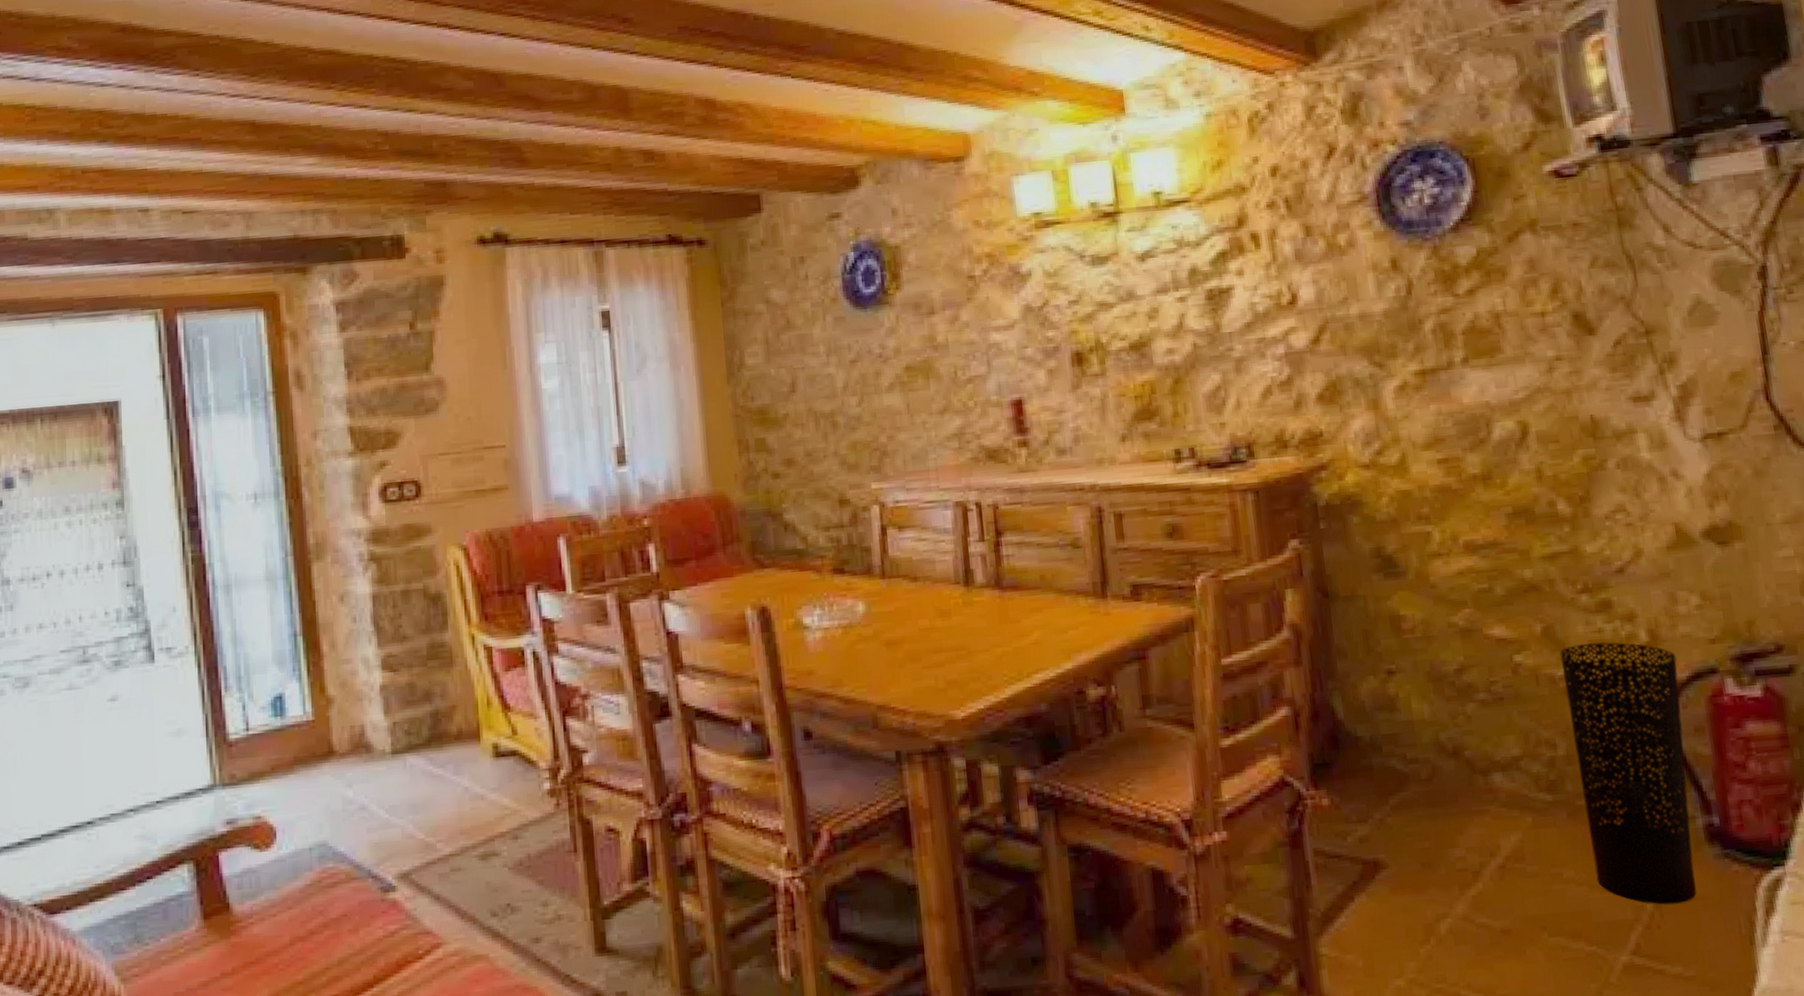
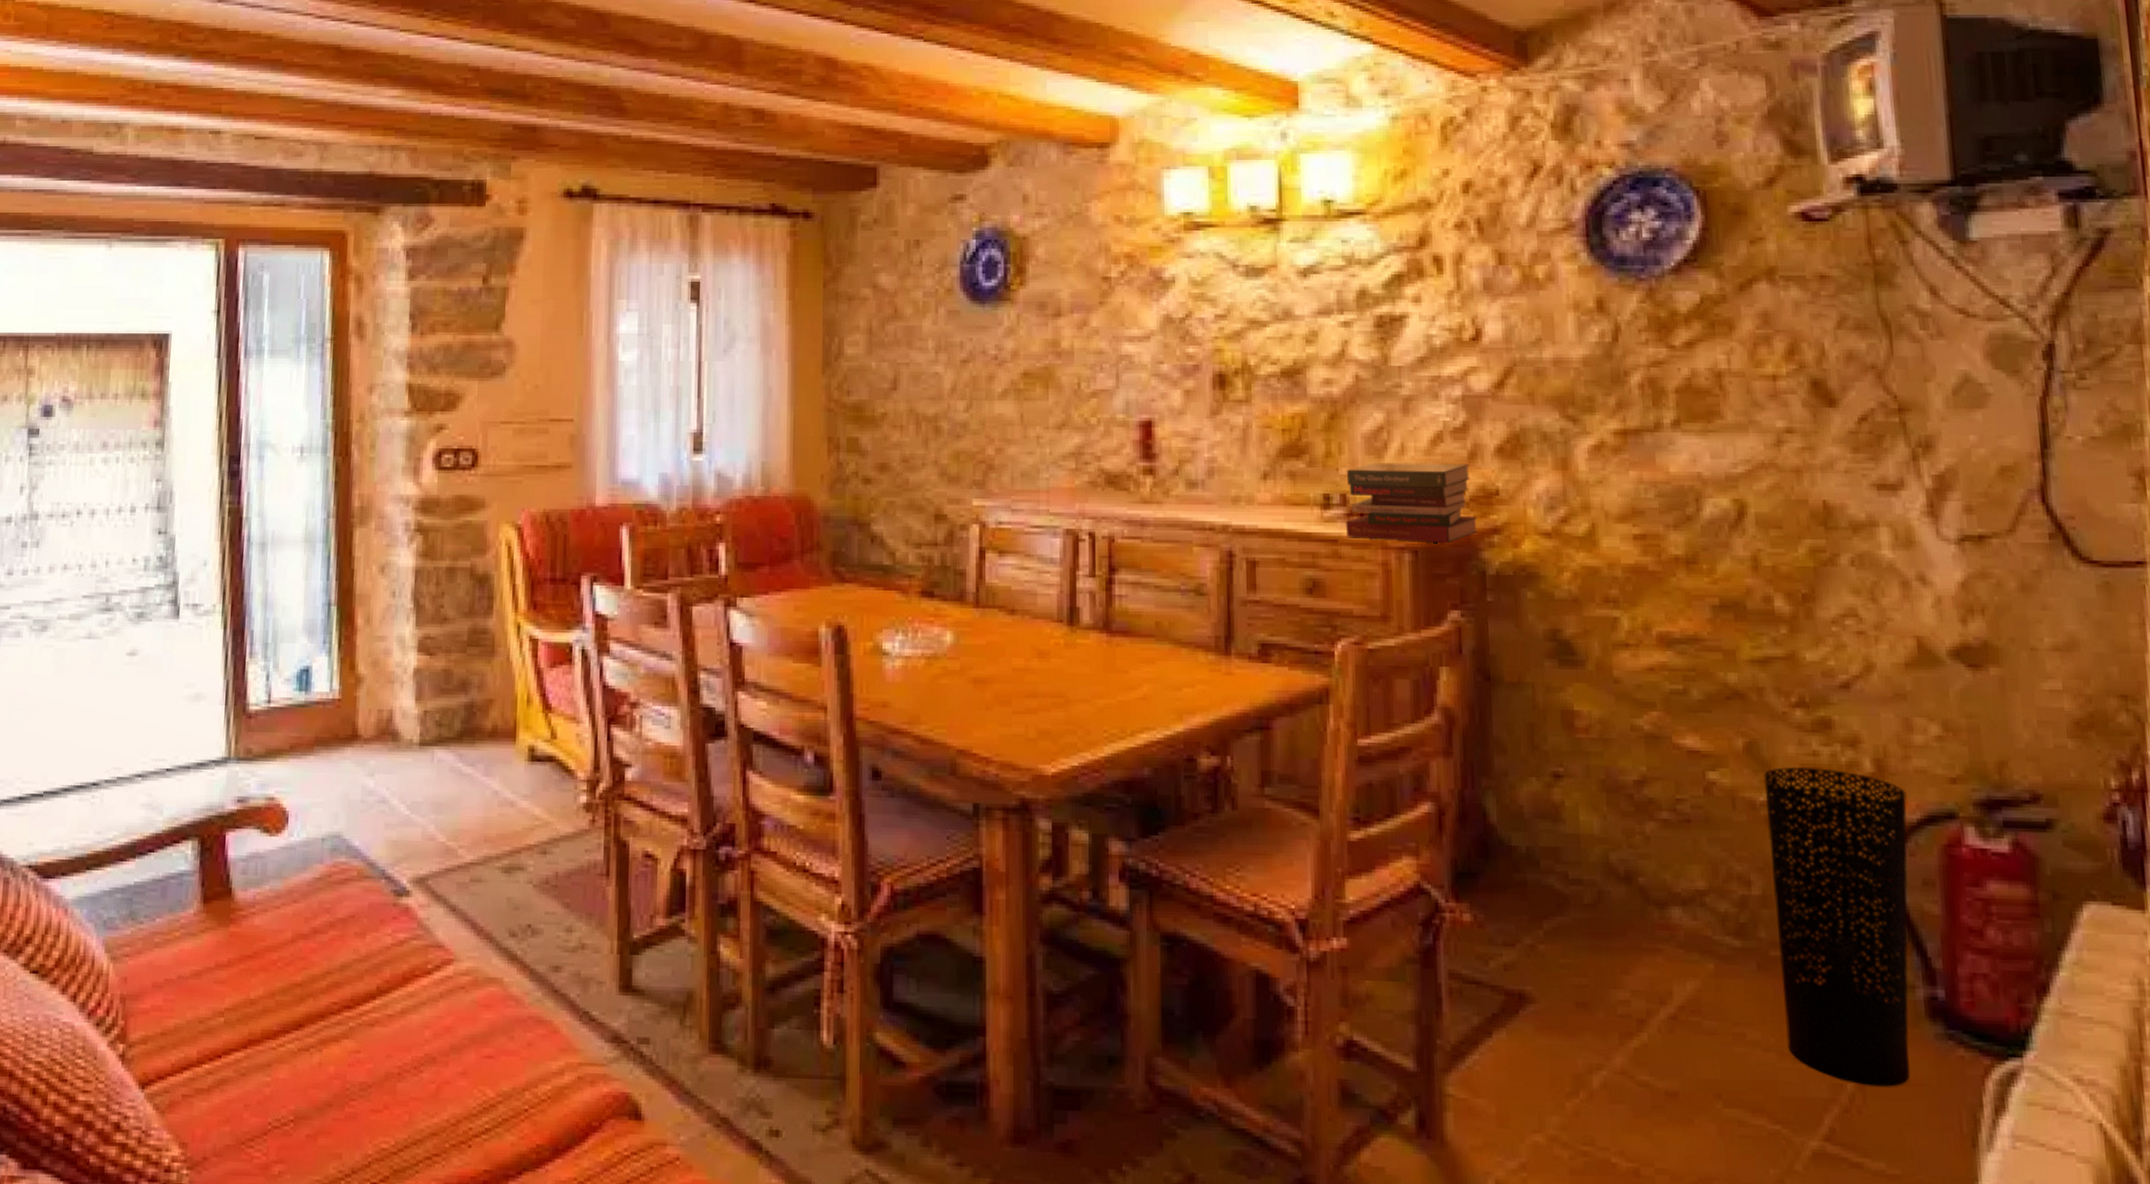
books: none [1193,411,1308,486] -> present [1346,463,1478,544]

